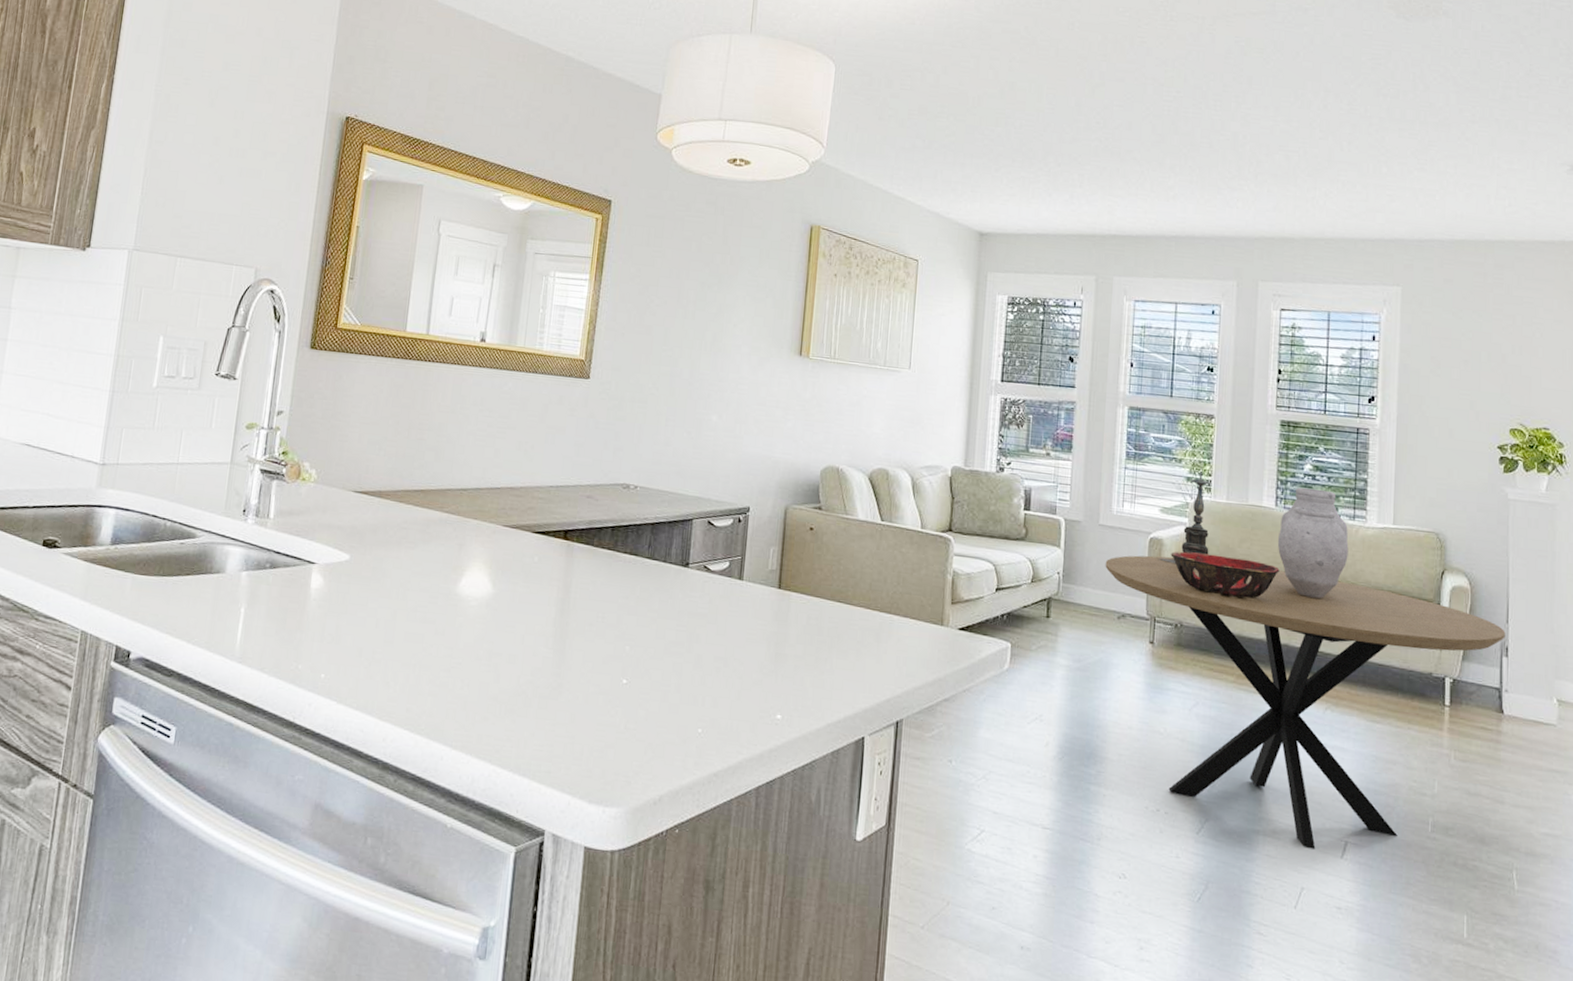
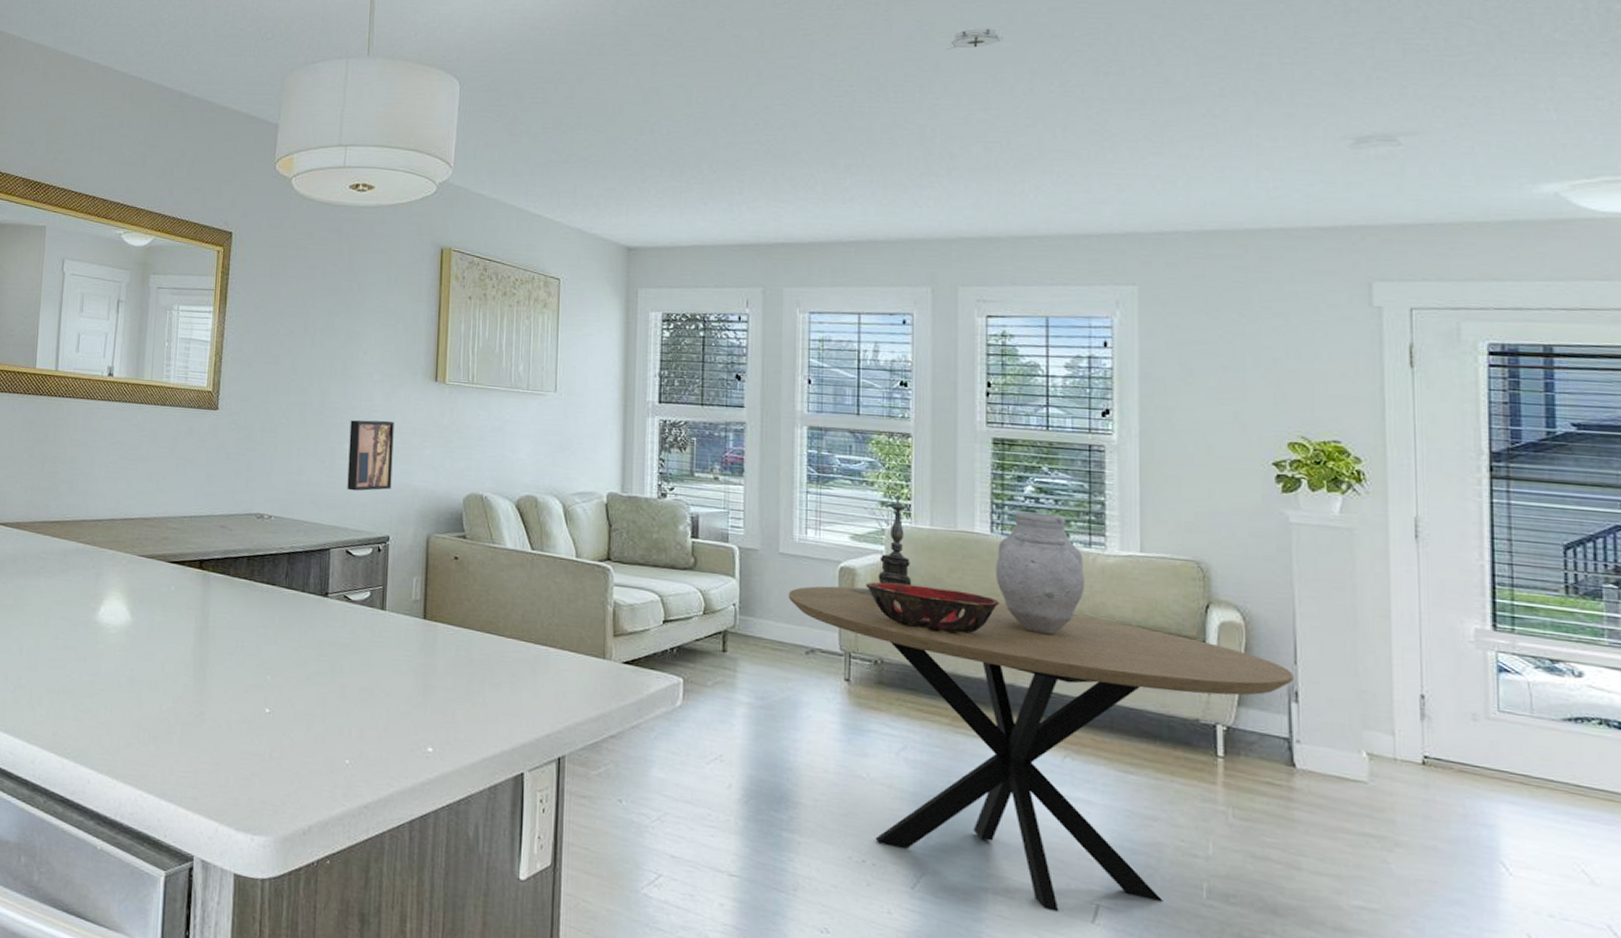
wall art: none [712,392,760,463] -> present [347,420,394,491]
smoke detector: none [1259,46,1305,65] -> present [948,27,1004,50]

